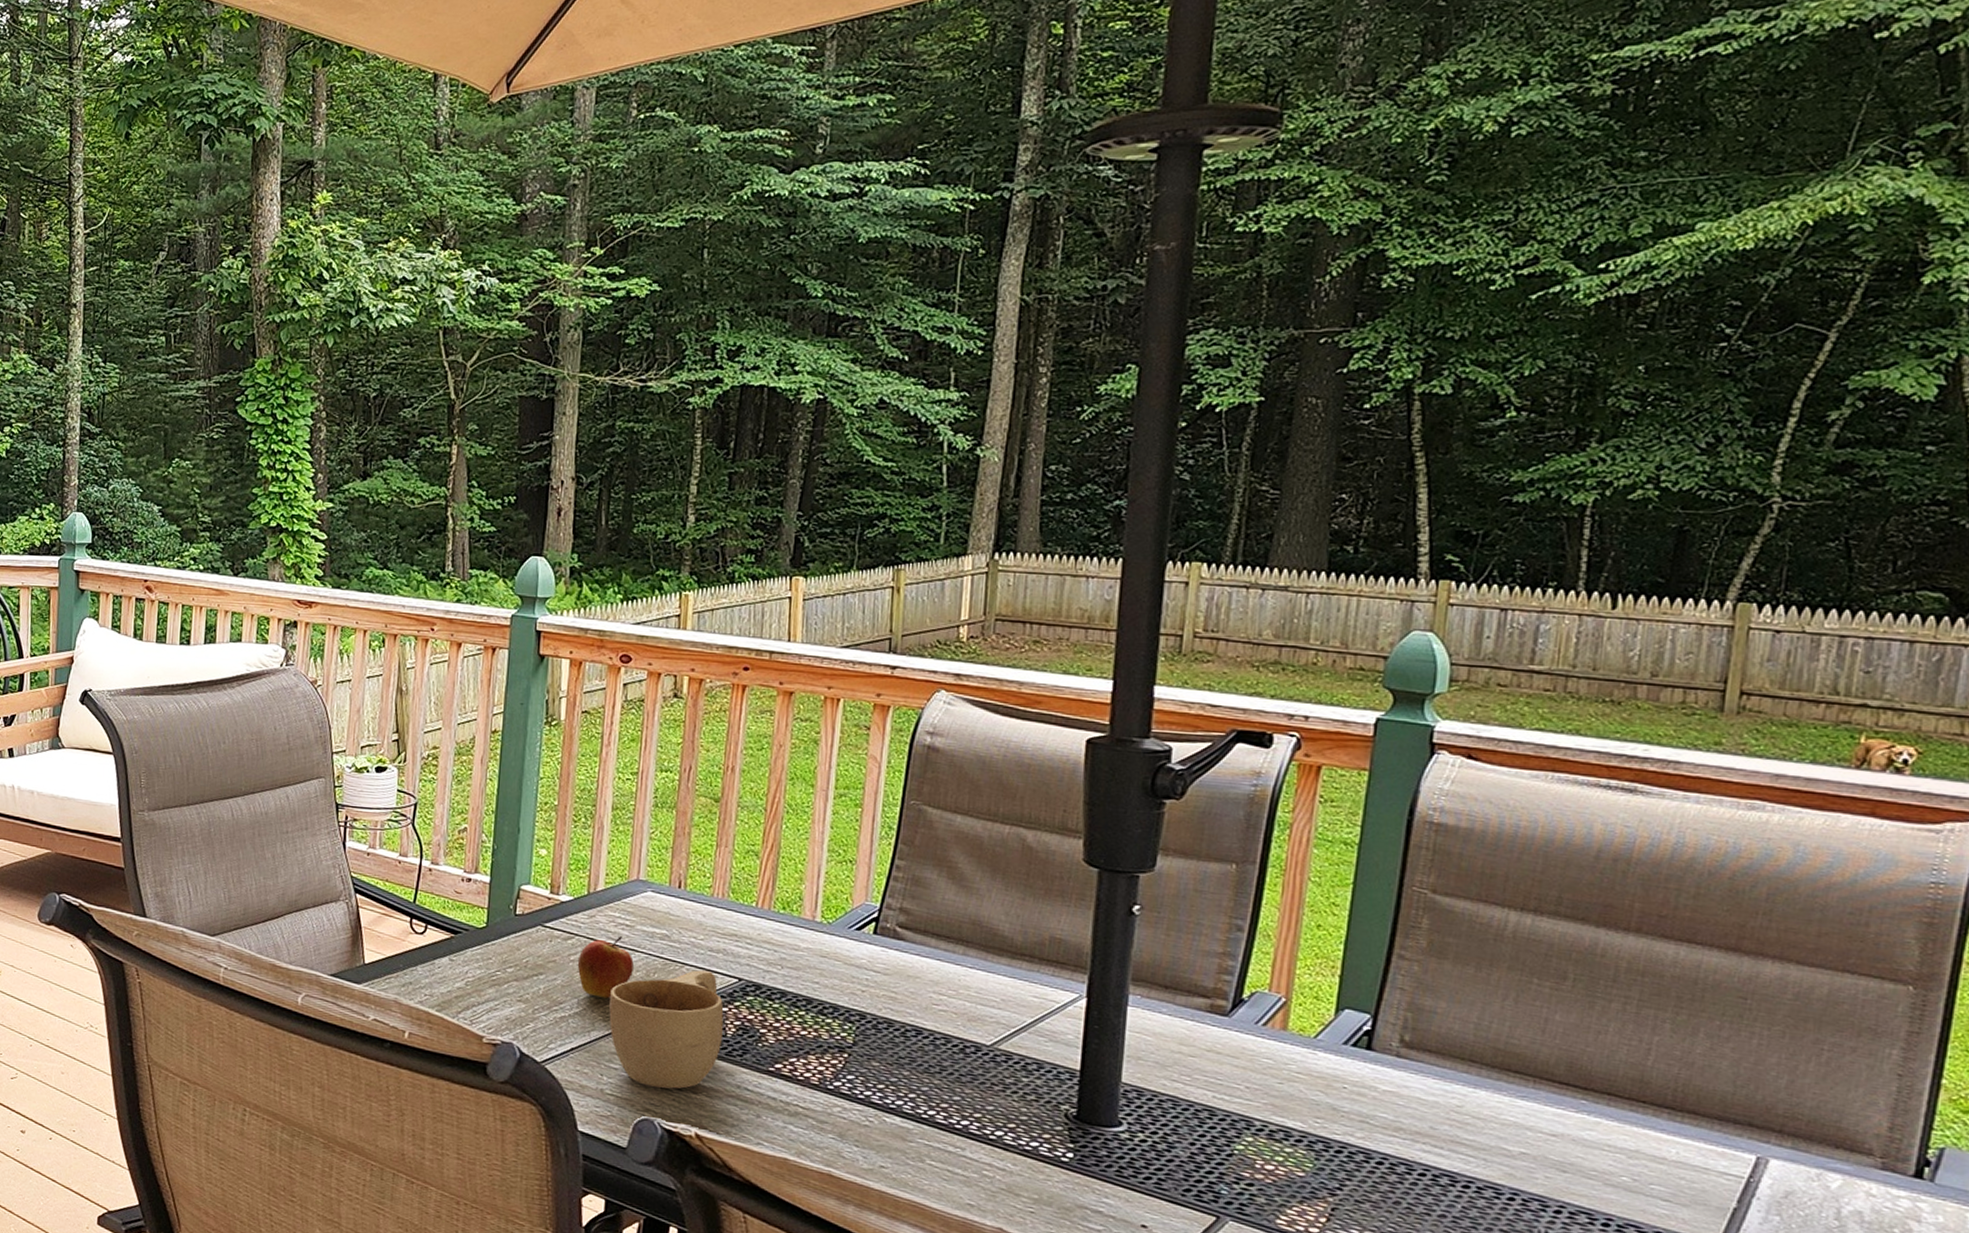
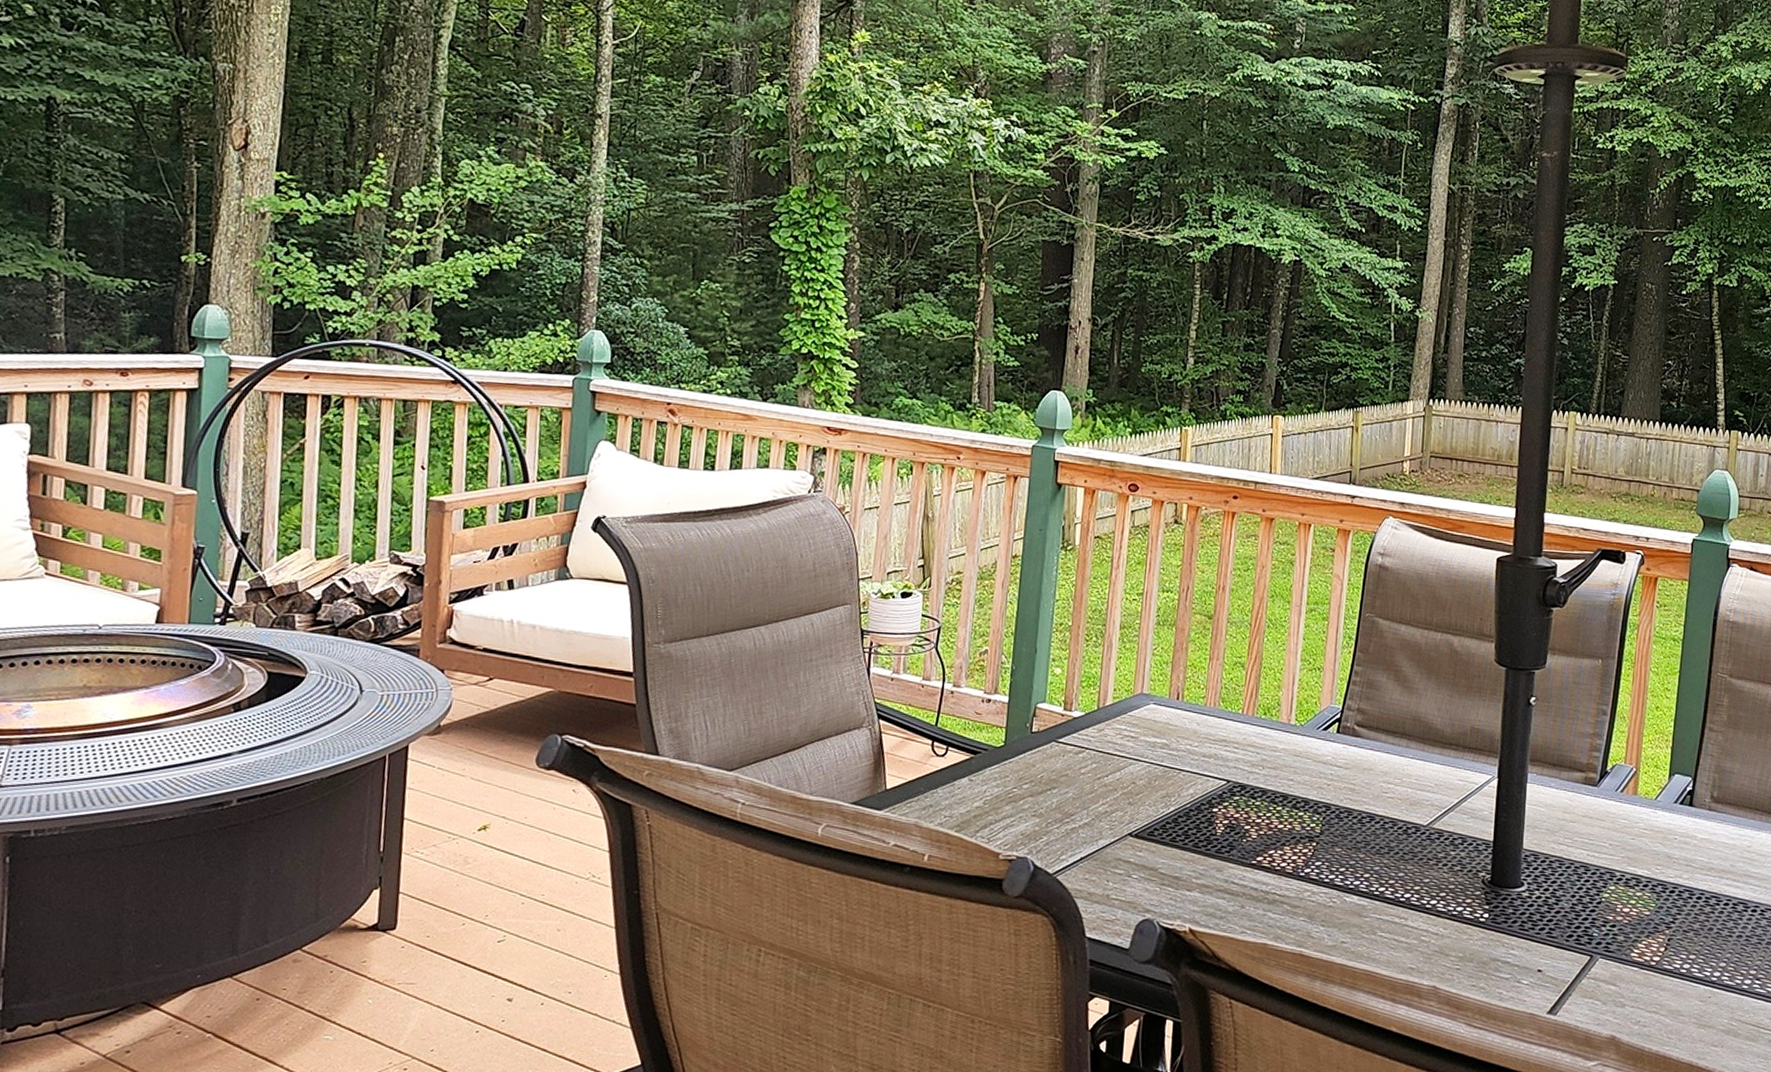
fruit: present [577,935,634,999] -> none [1087,747,1137,807]
cup: present [609,970,724,1089] -> none [1115,775,1215,889]

